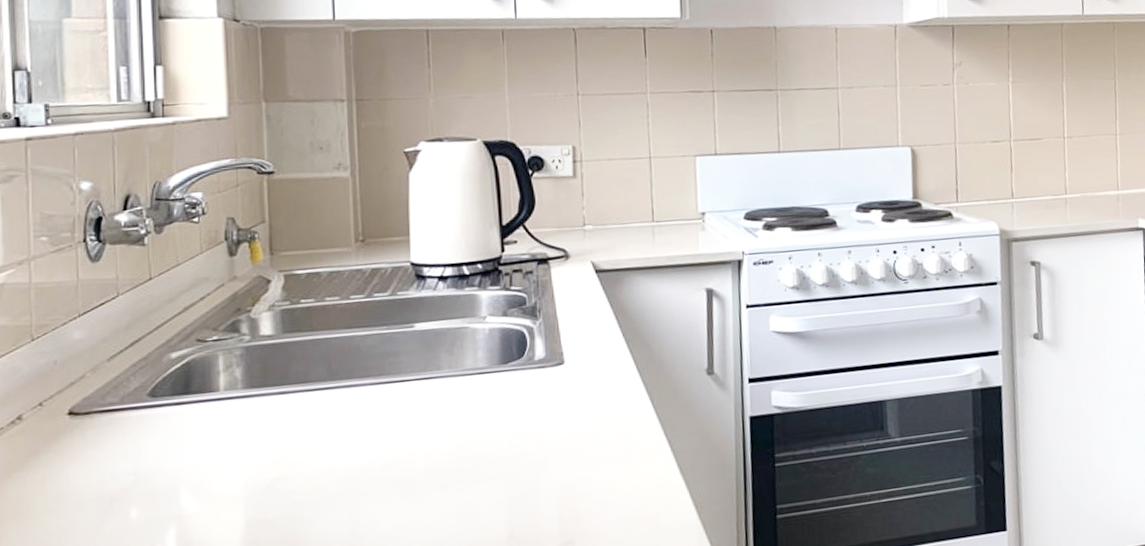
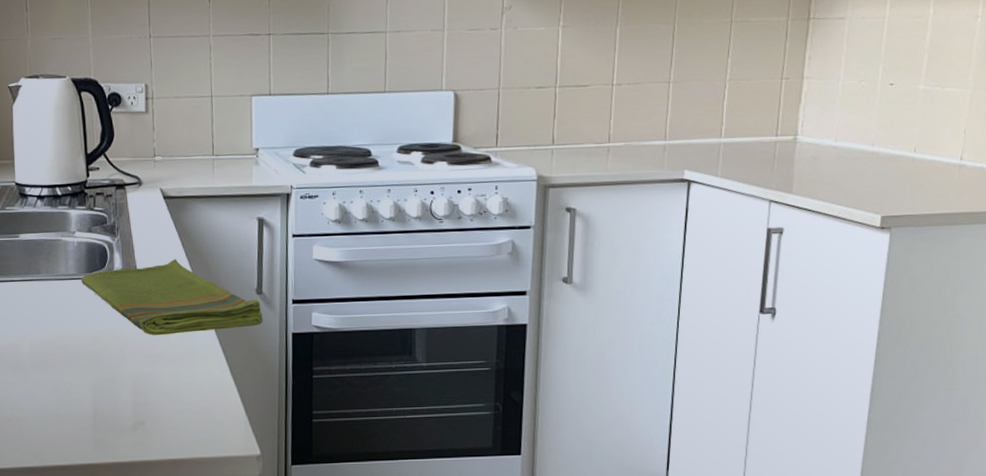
dish towel: none [493,341,716,434] -> present [81,259,263,335]

